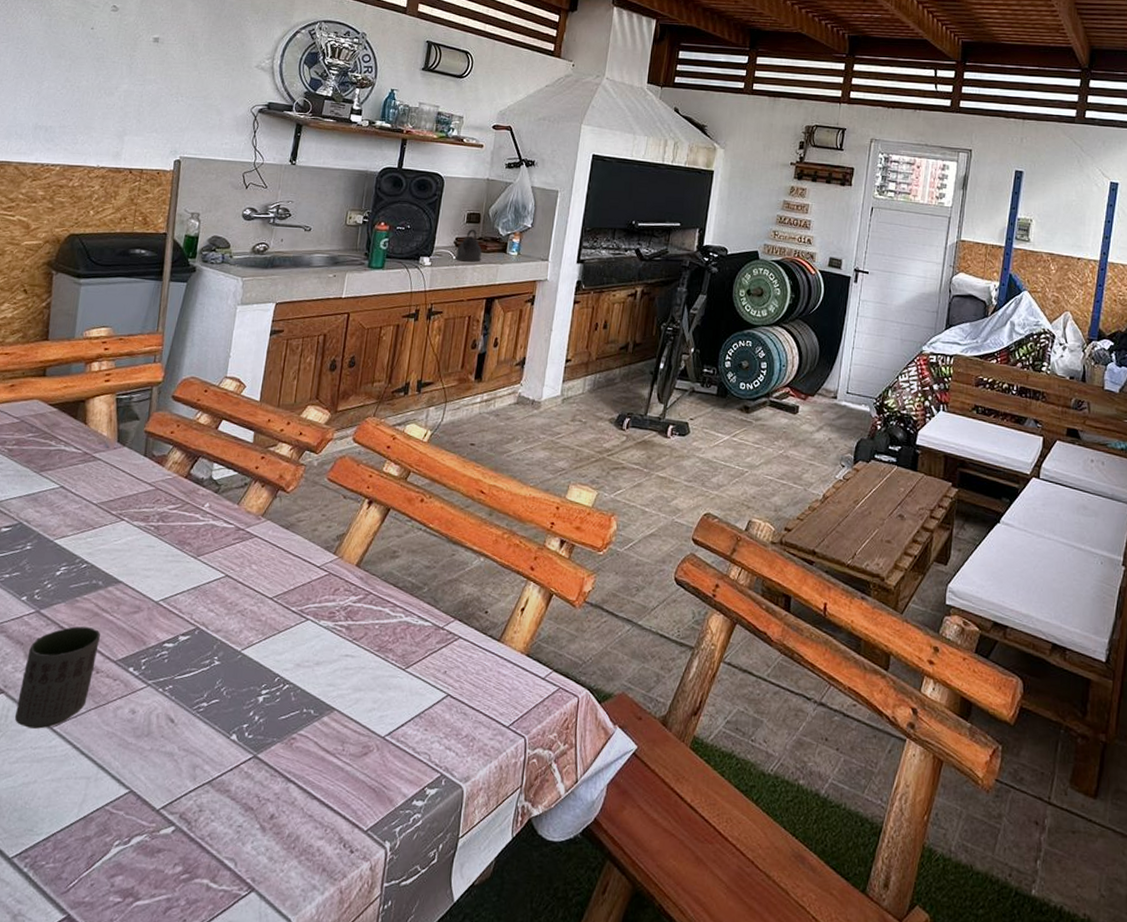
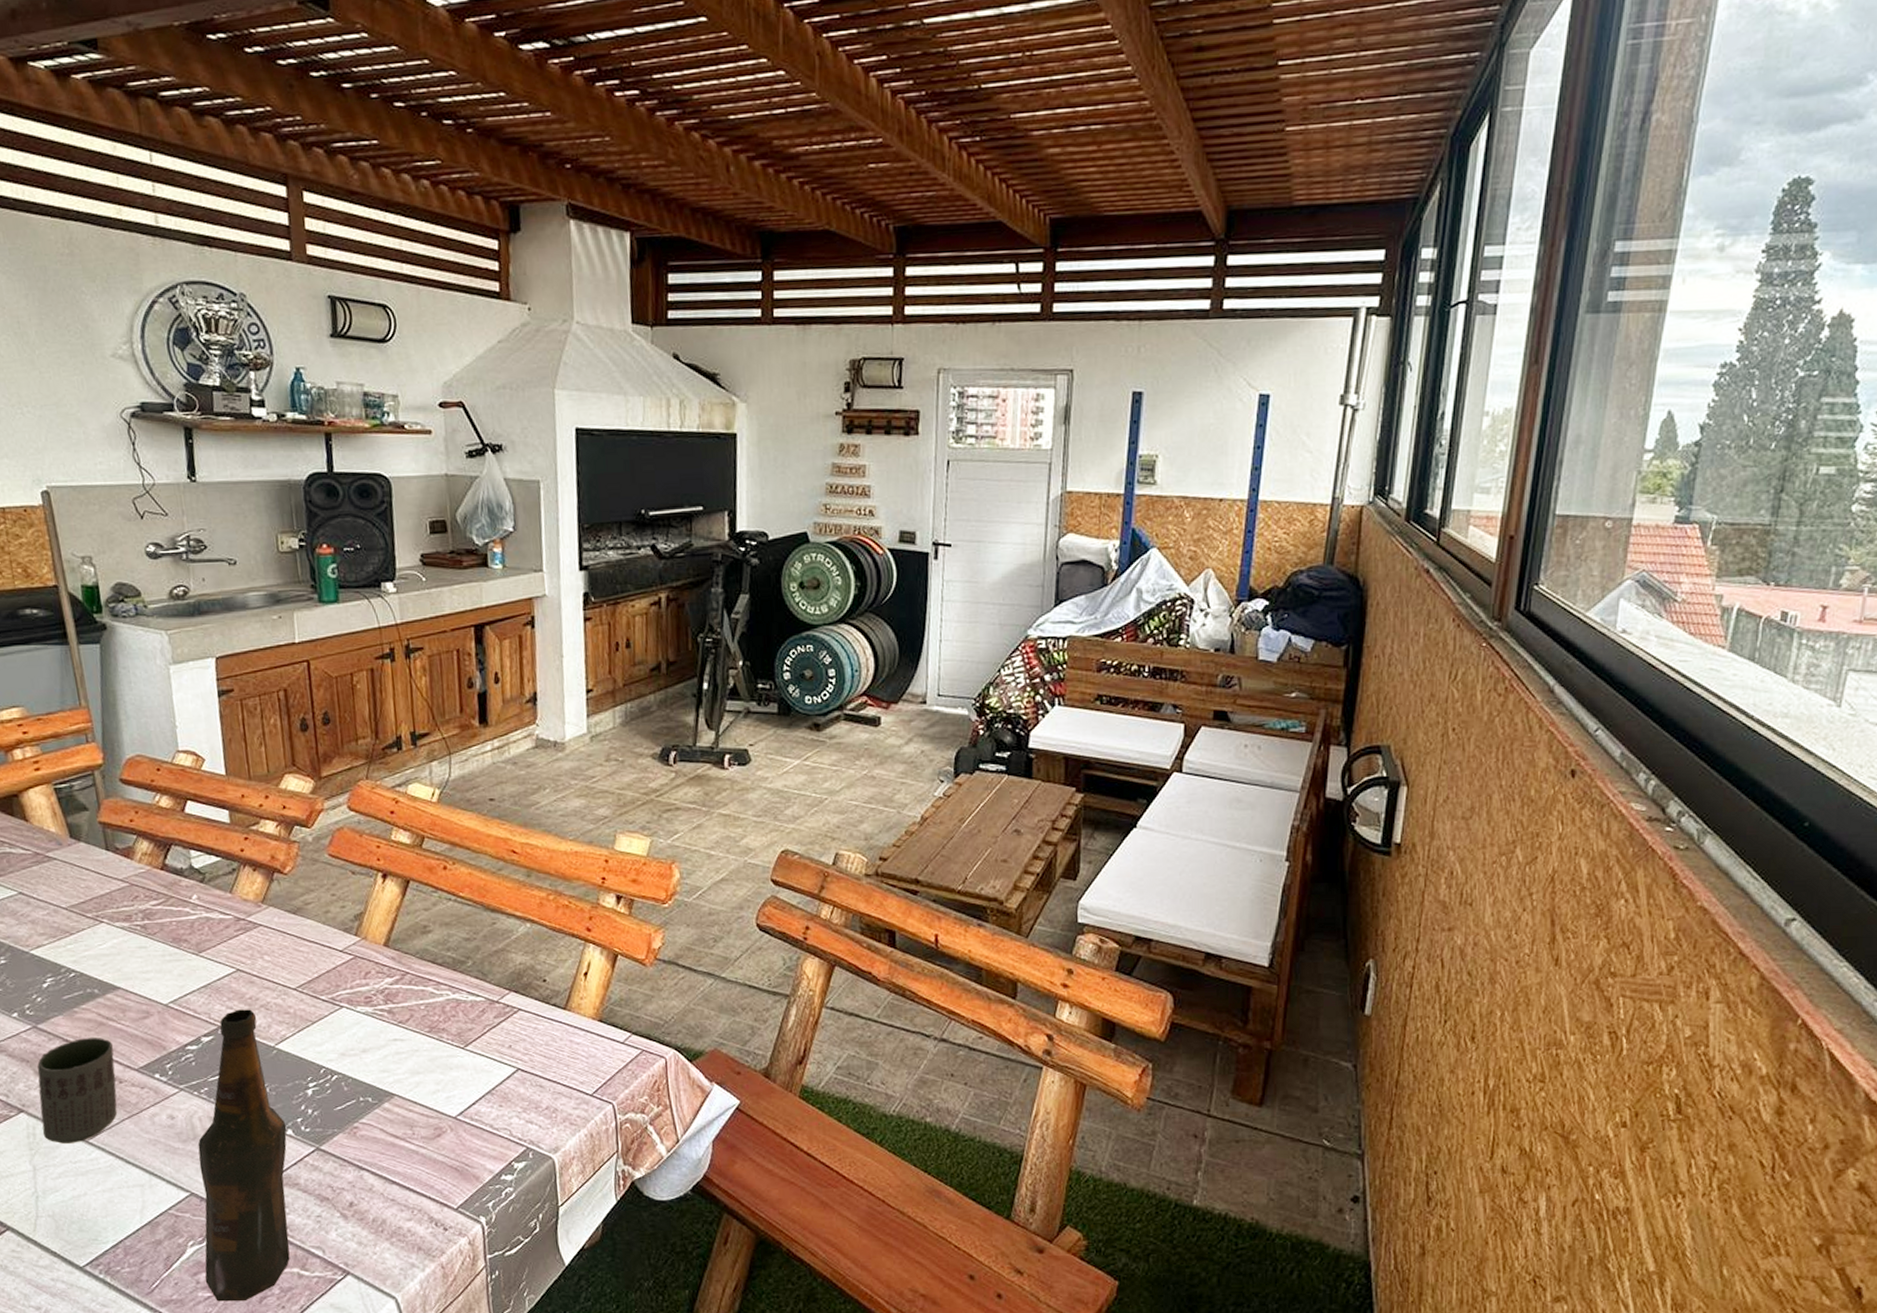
beer bottle: none [119,613,233,911] -> present [197,1009,290,1302]
kettle: present [455,229,482,262] -> none [425,541,458,583]

